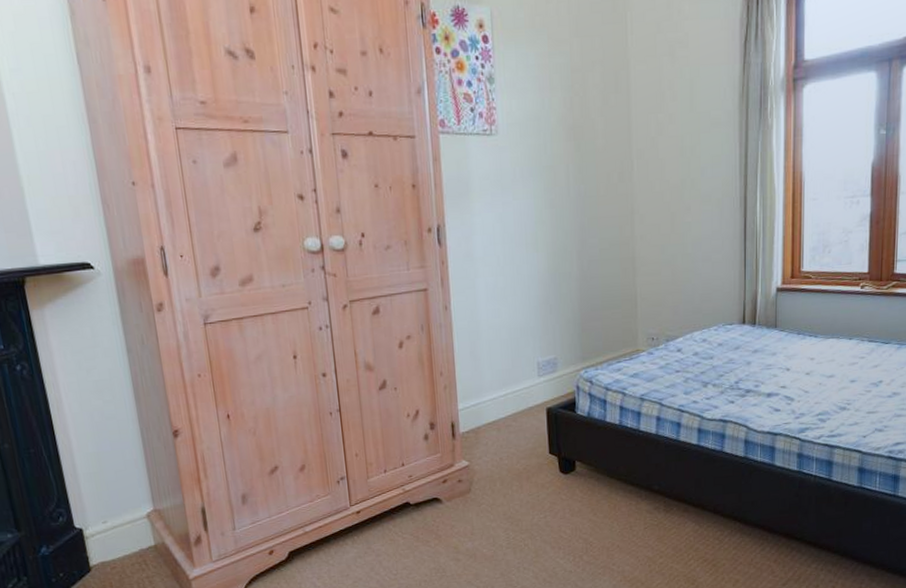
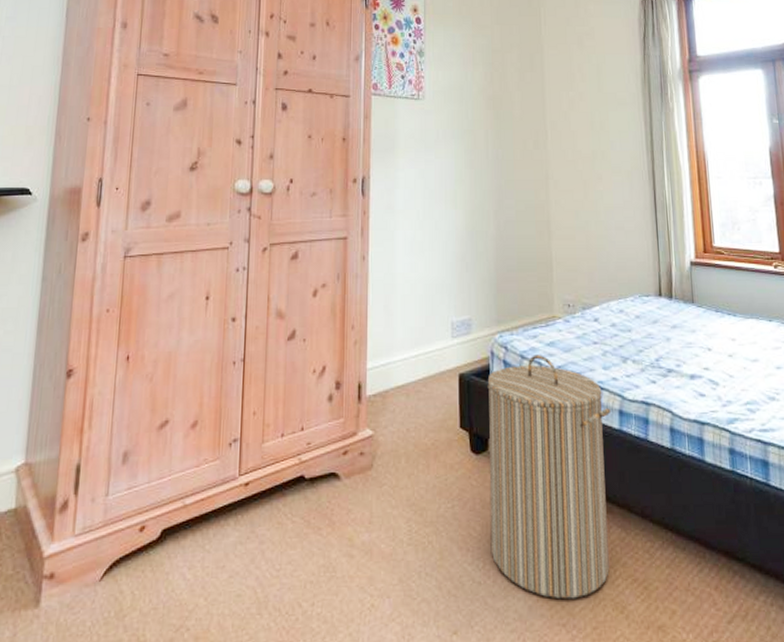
laundry hamper: none [573,385,690,578] -> present [487,355,611,600]

